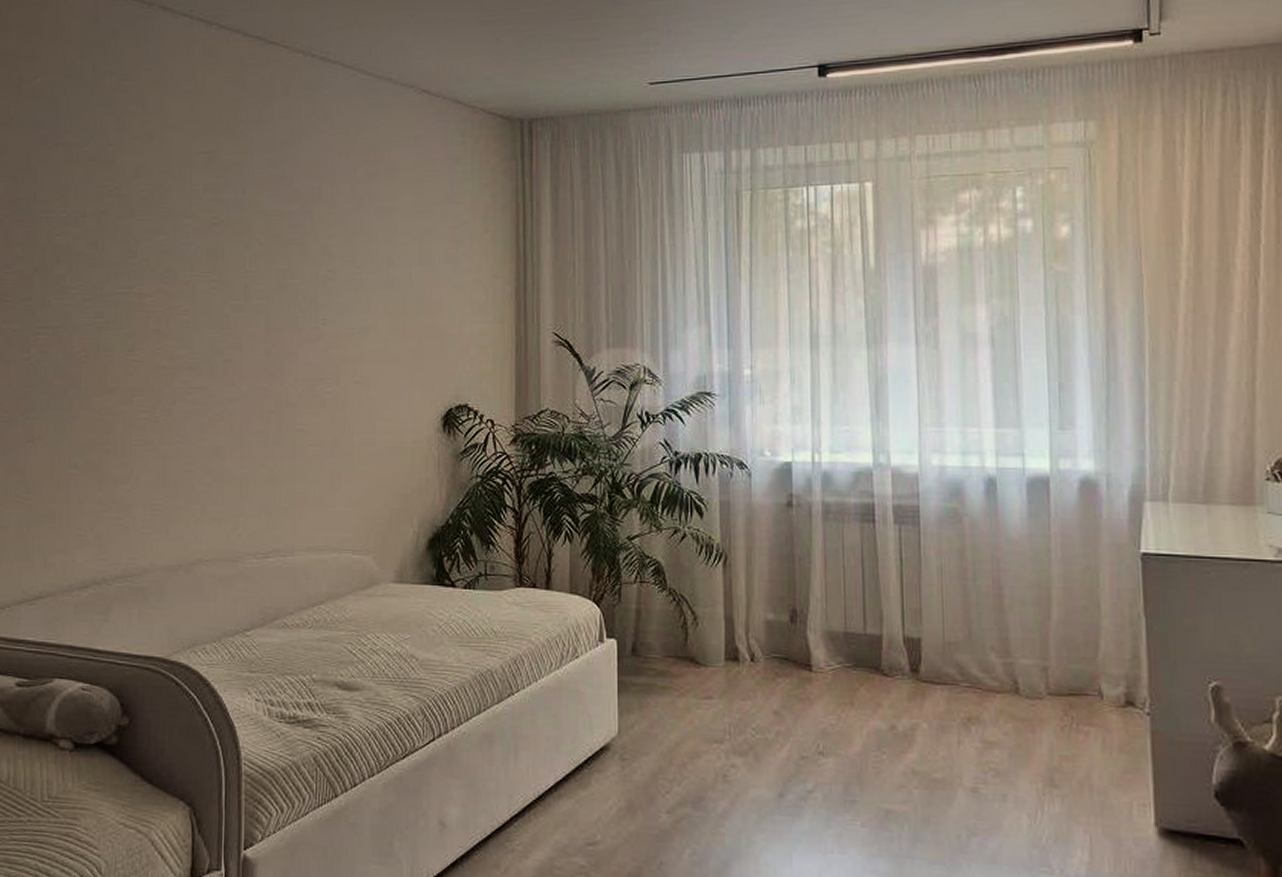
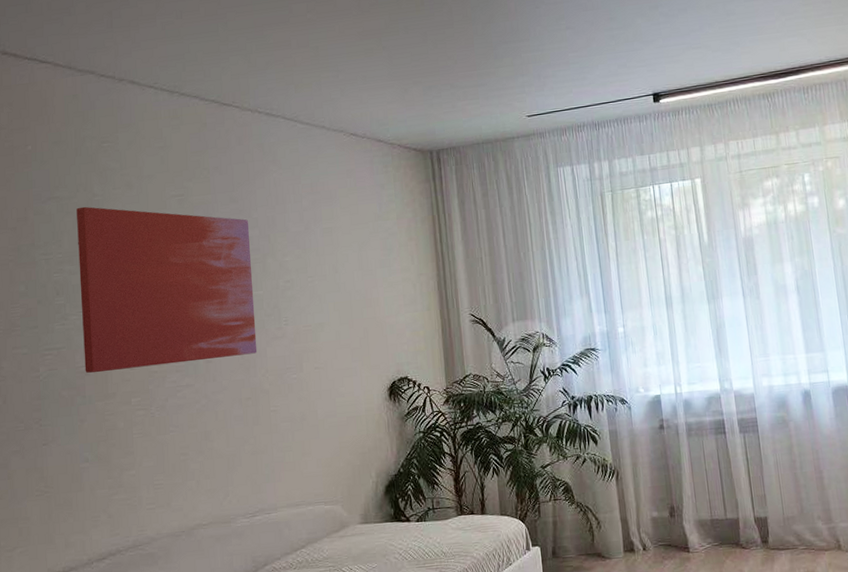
wall art: none [82,157,289,362] -> present [76,206,258,374]

